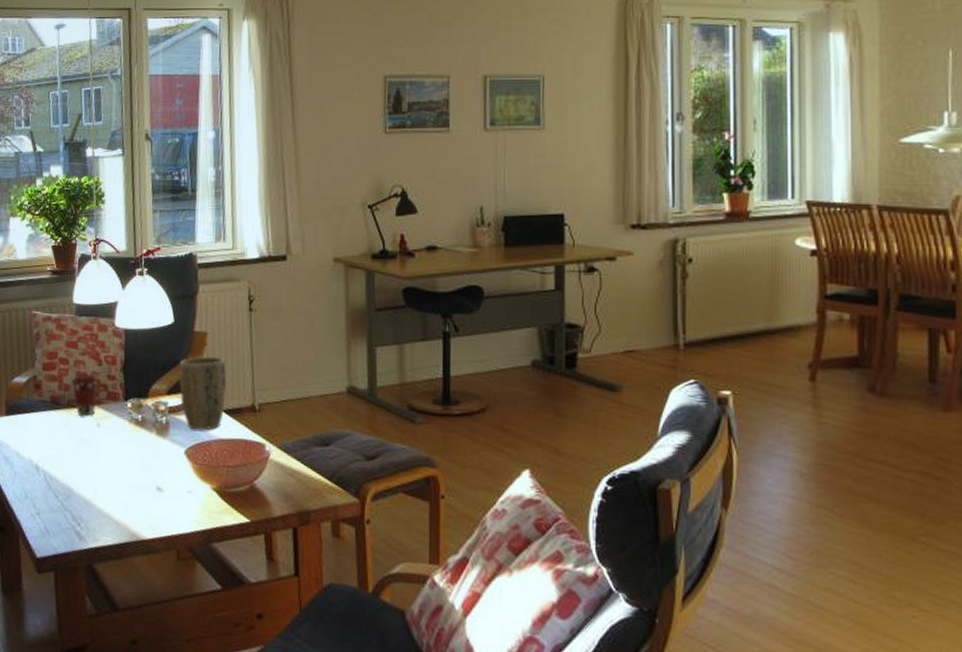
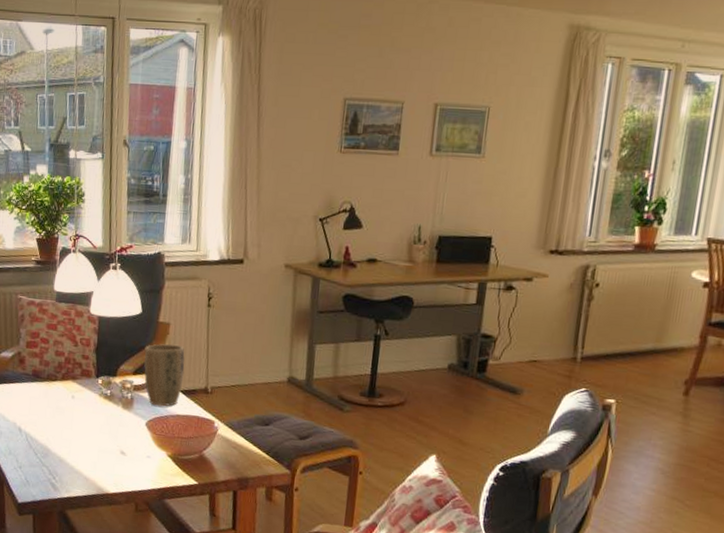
coffee cup: present [71,373,98,416] -> none [51,352,74,389]

